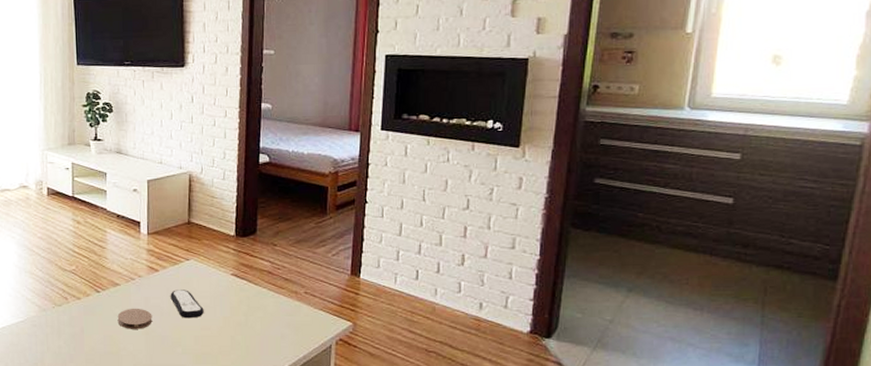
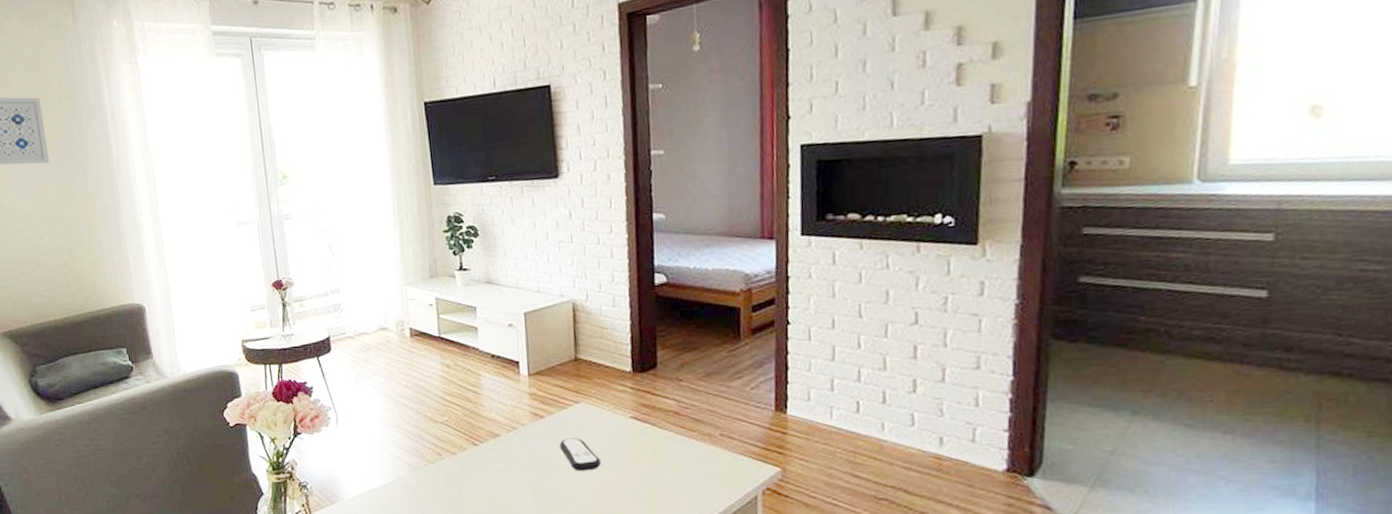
coaster: present [117,308,153,329] -> none [500,461,541,487]

